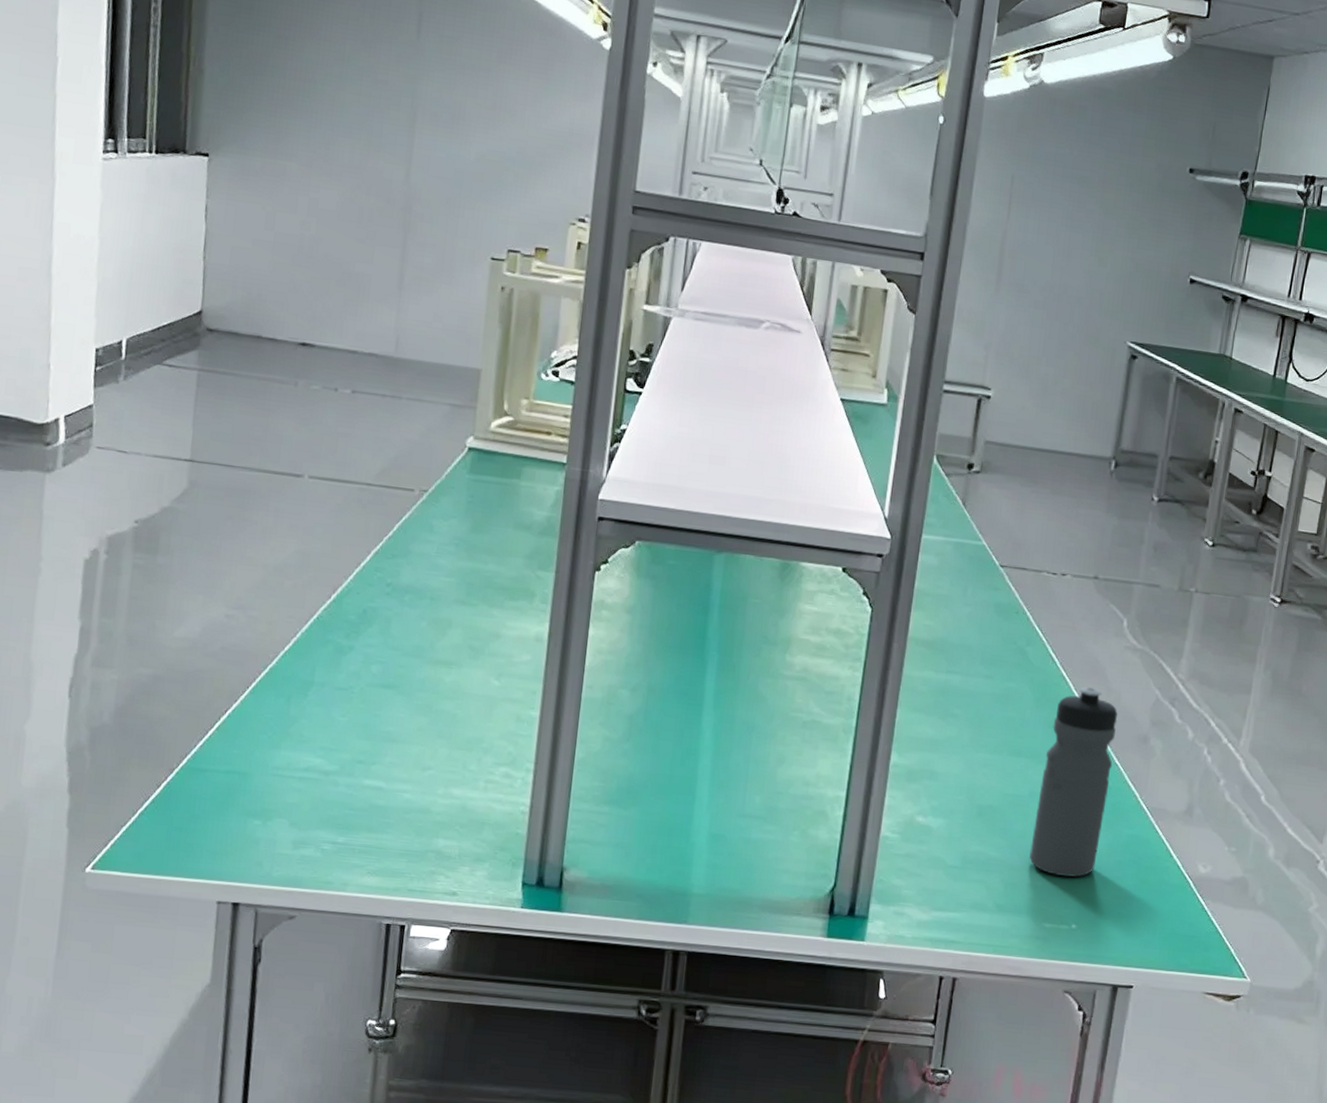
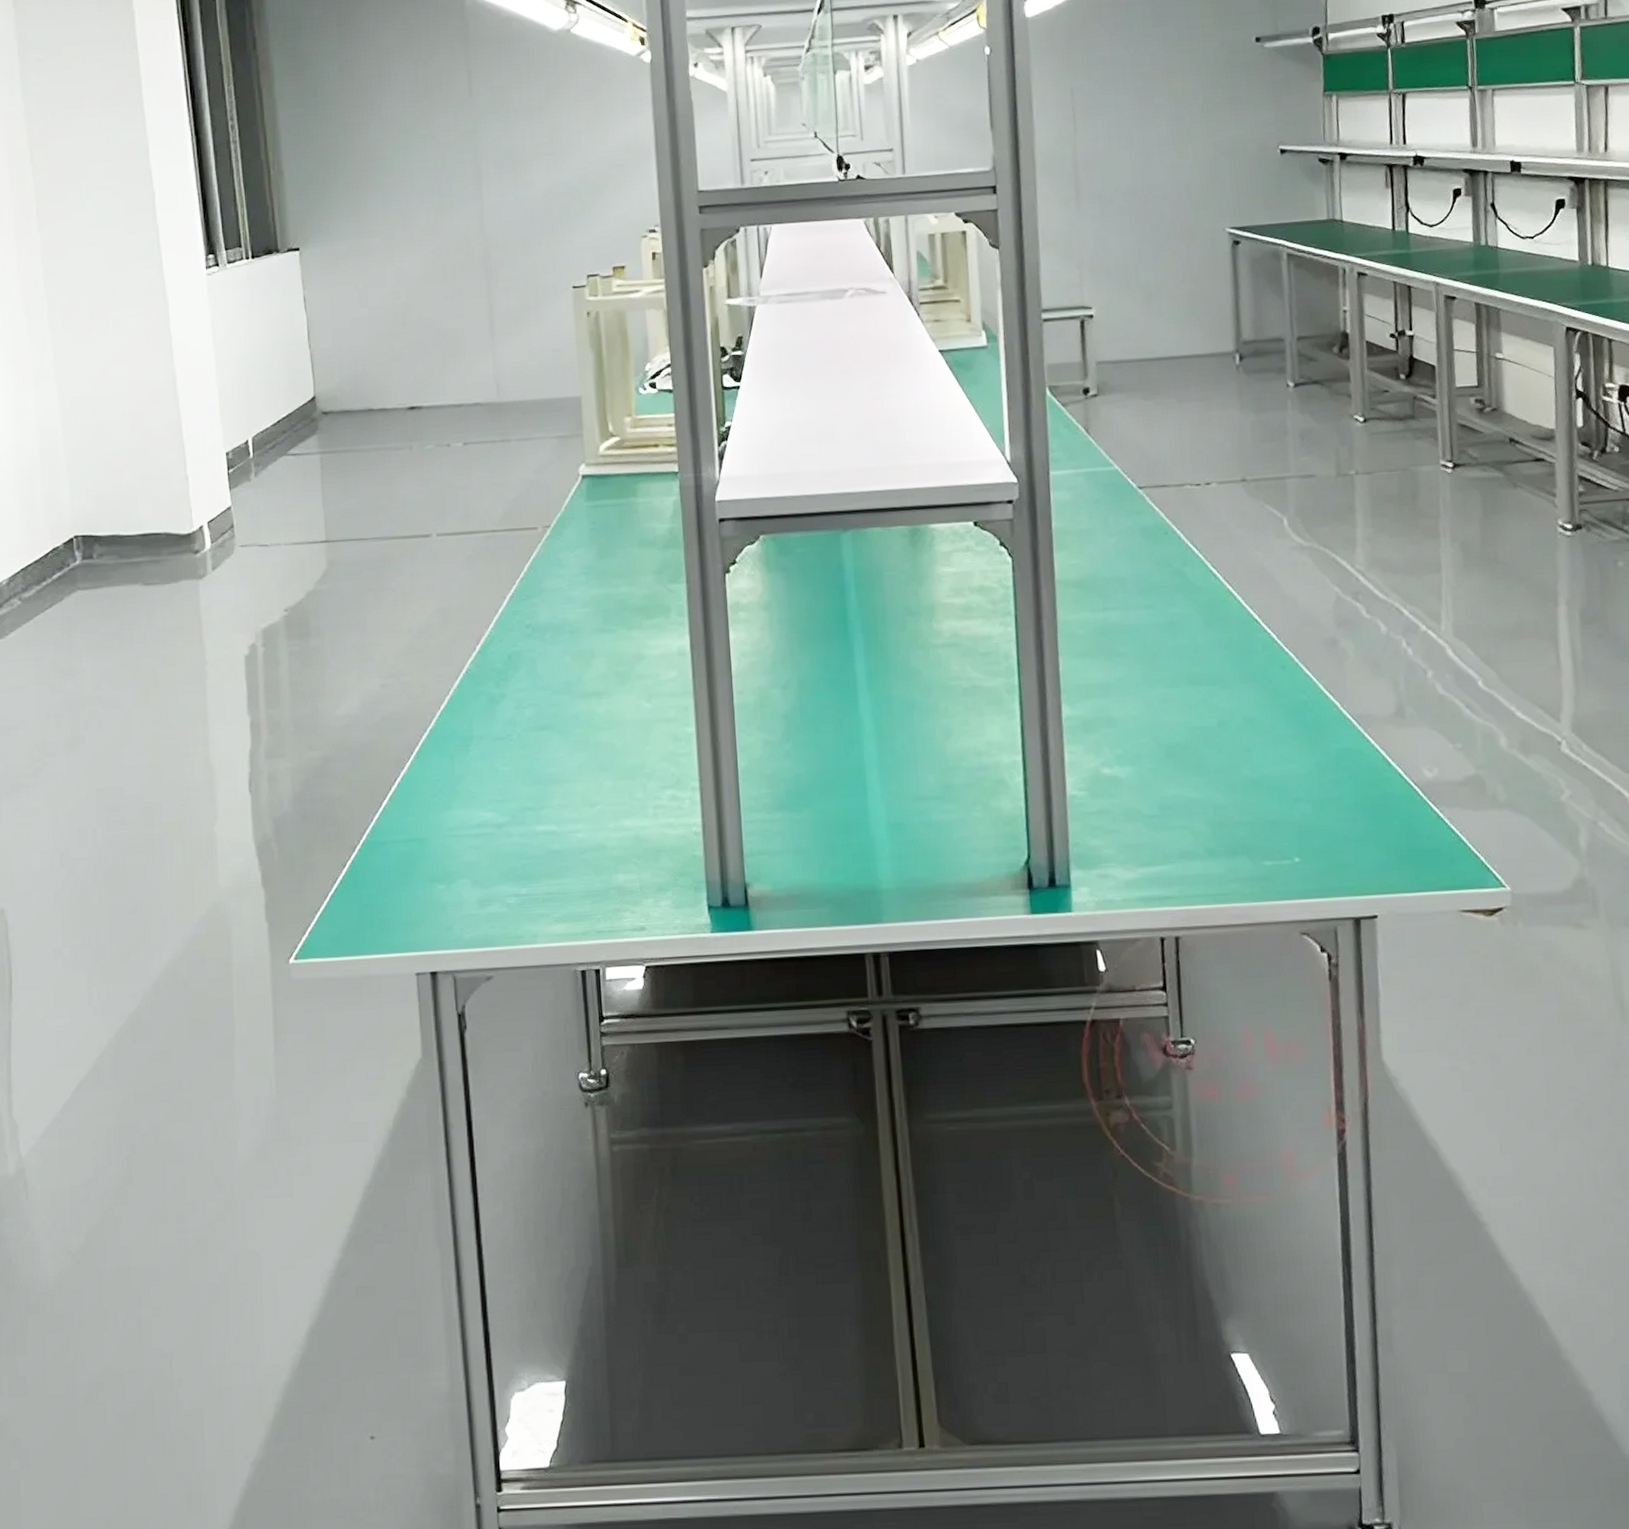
water bottle: present [1029,687,1118,878] -> none [1227,597,1307,807]

